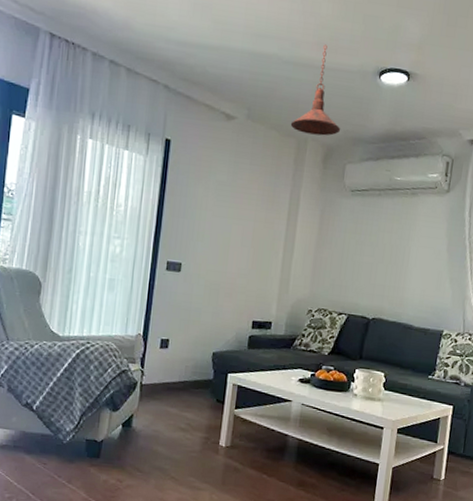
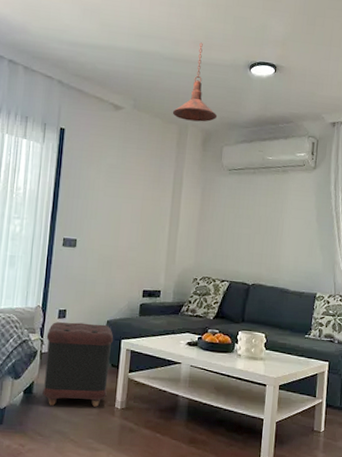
ottoman: none [142,352,220,444] -> present [42,322,114,407]

